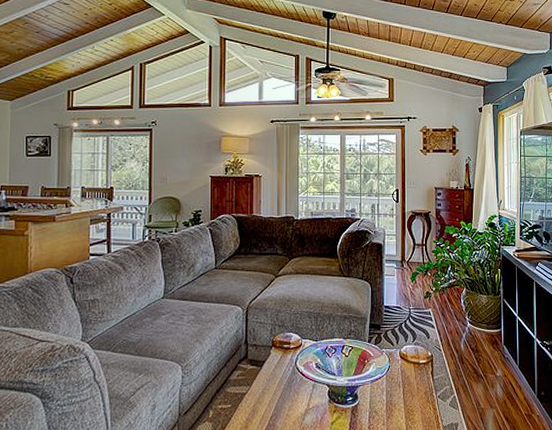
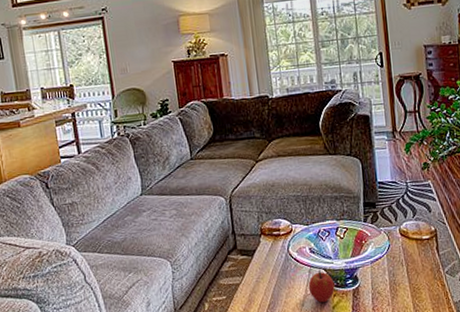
apple: none [311,386,336,418] -> present [308,270,335,303]

